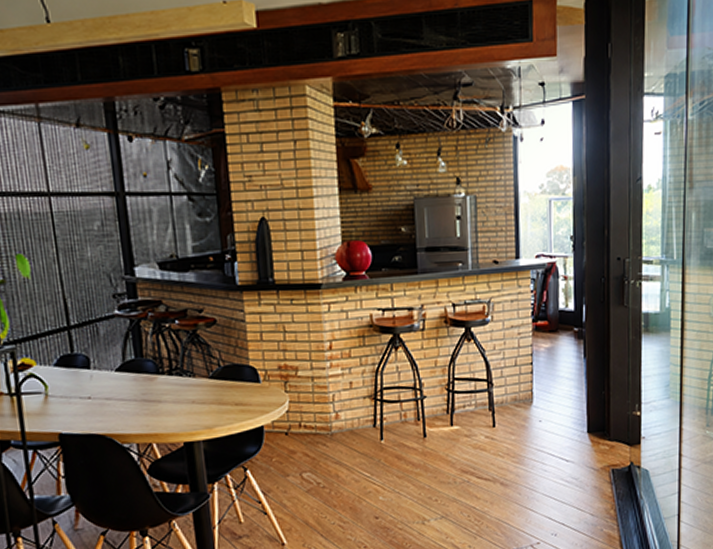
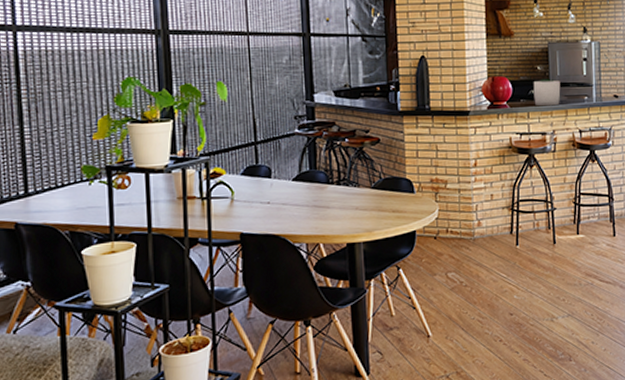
planter: none [396,242,430,276] -> present [533,78,561,106]

